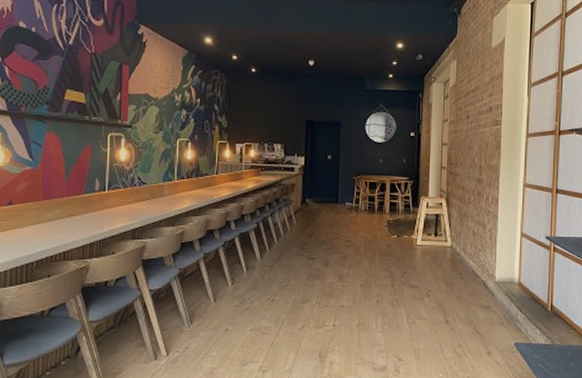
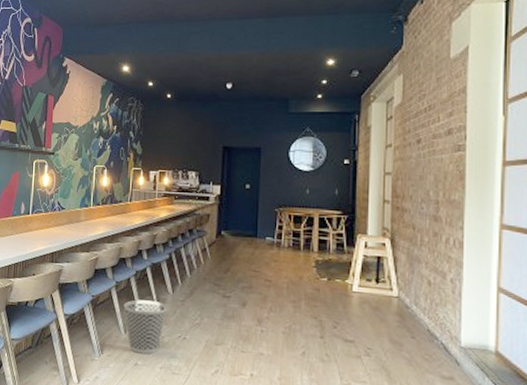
wastebasket: none [213,269,256,319] -> present [124,299,168,354]

